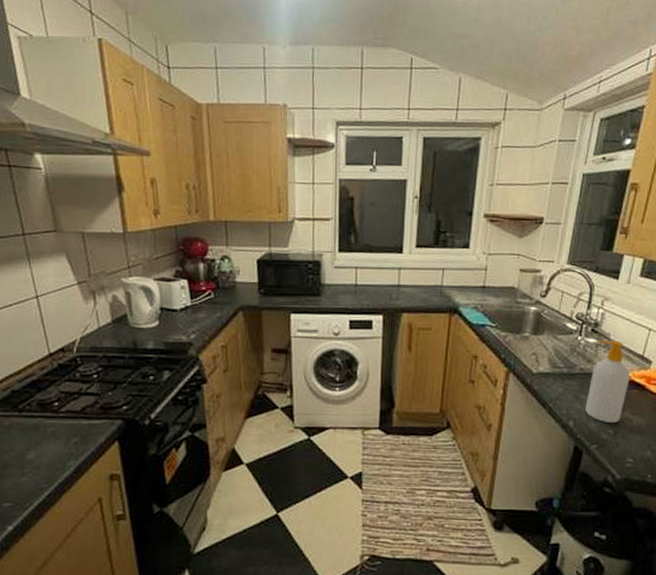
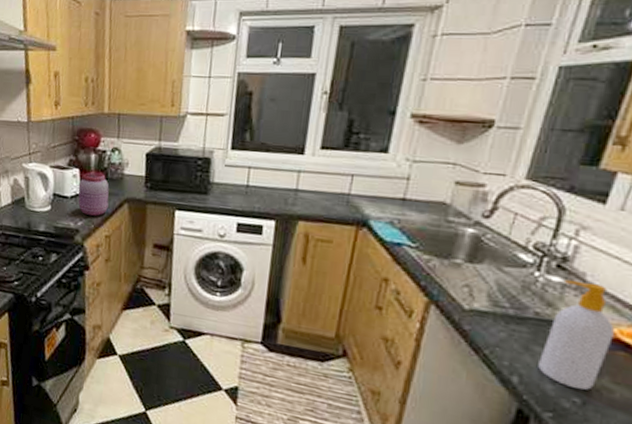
jar: none [188,282,222,328] -> present [78,172,110,217]

